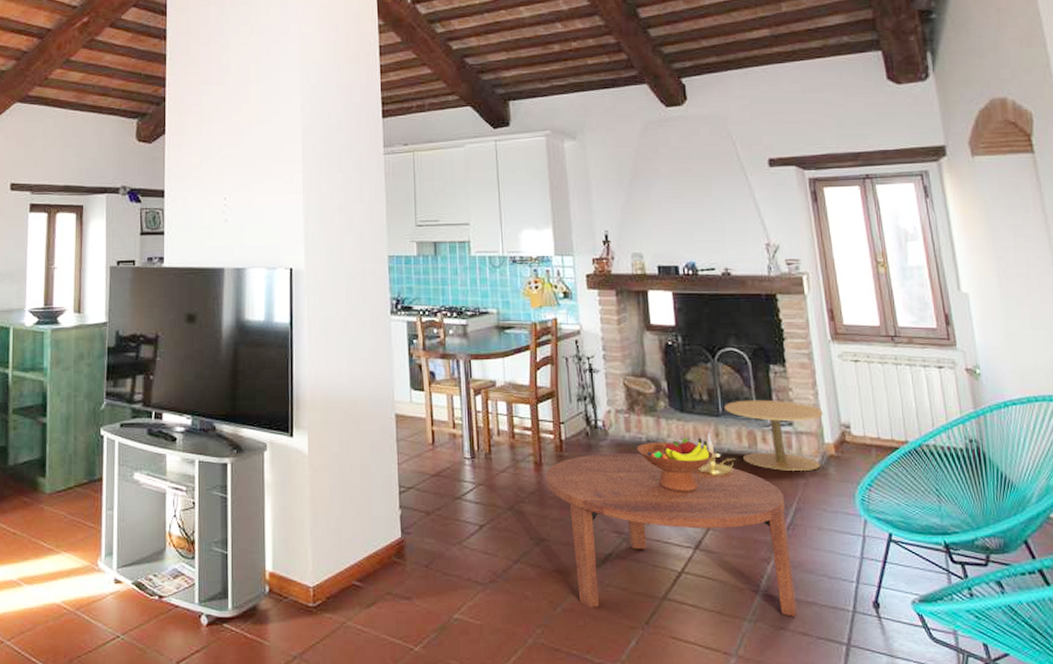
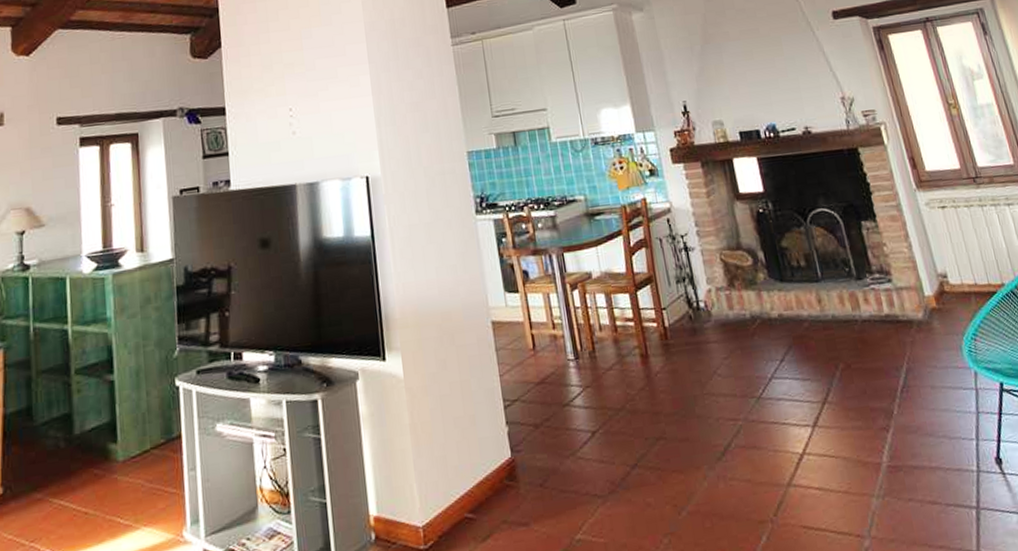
coffee table: present [545,454,797,617] -> none [653,331,923,507]
fruit bowl: present [637,437,714,491] -> none [742,306,820,367]
candle holder: present [697,433,736,476] -> none [805,301,841,346]
side table: present [725,399,824,471] -> none [823,257,925,331]

